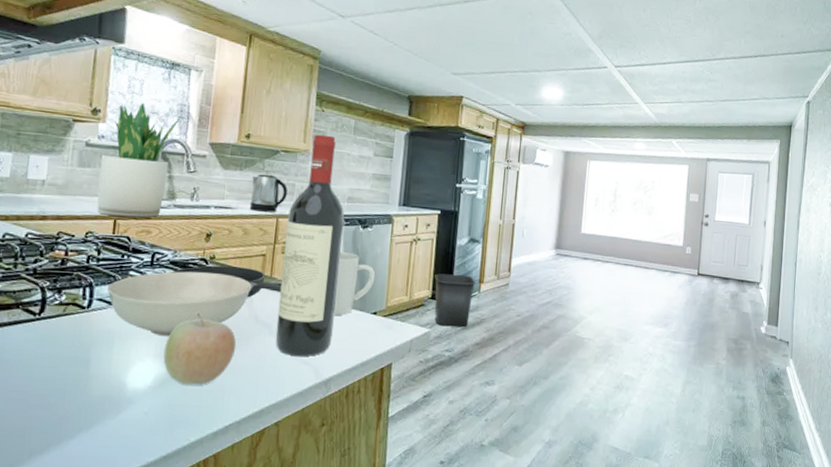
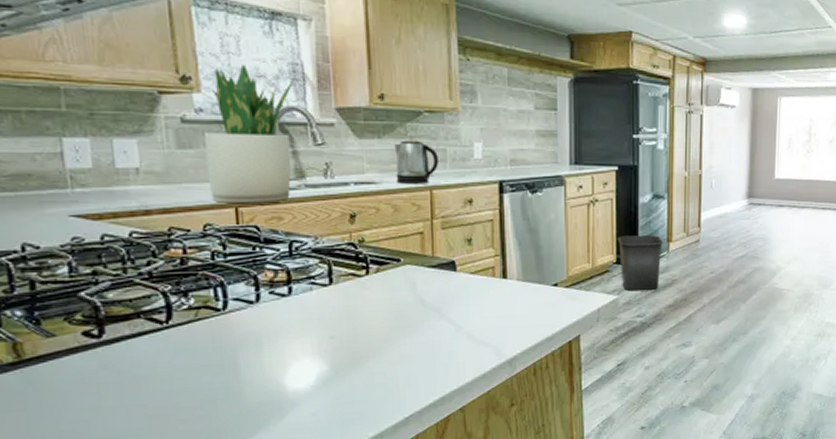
bowl: present [106,271,252,337] -> none [242,258,413,332]
fruit: present [163,311,237,385] -> none [322,301,405,380]
frying pan: present [171,265,282,298] -> none [315,248,447,282]
wine bottle: present [275,134,345,357] -> none [442,88,511,339]
mug: present [333,251,376,316] -> none [508,221,552,292]

